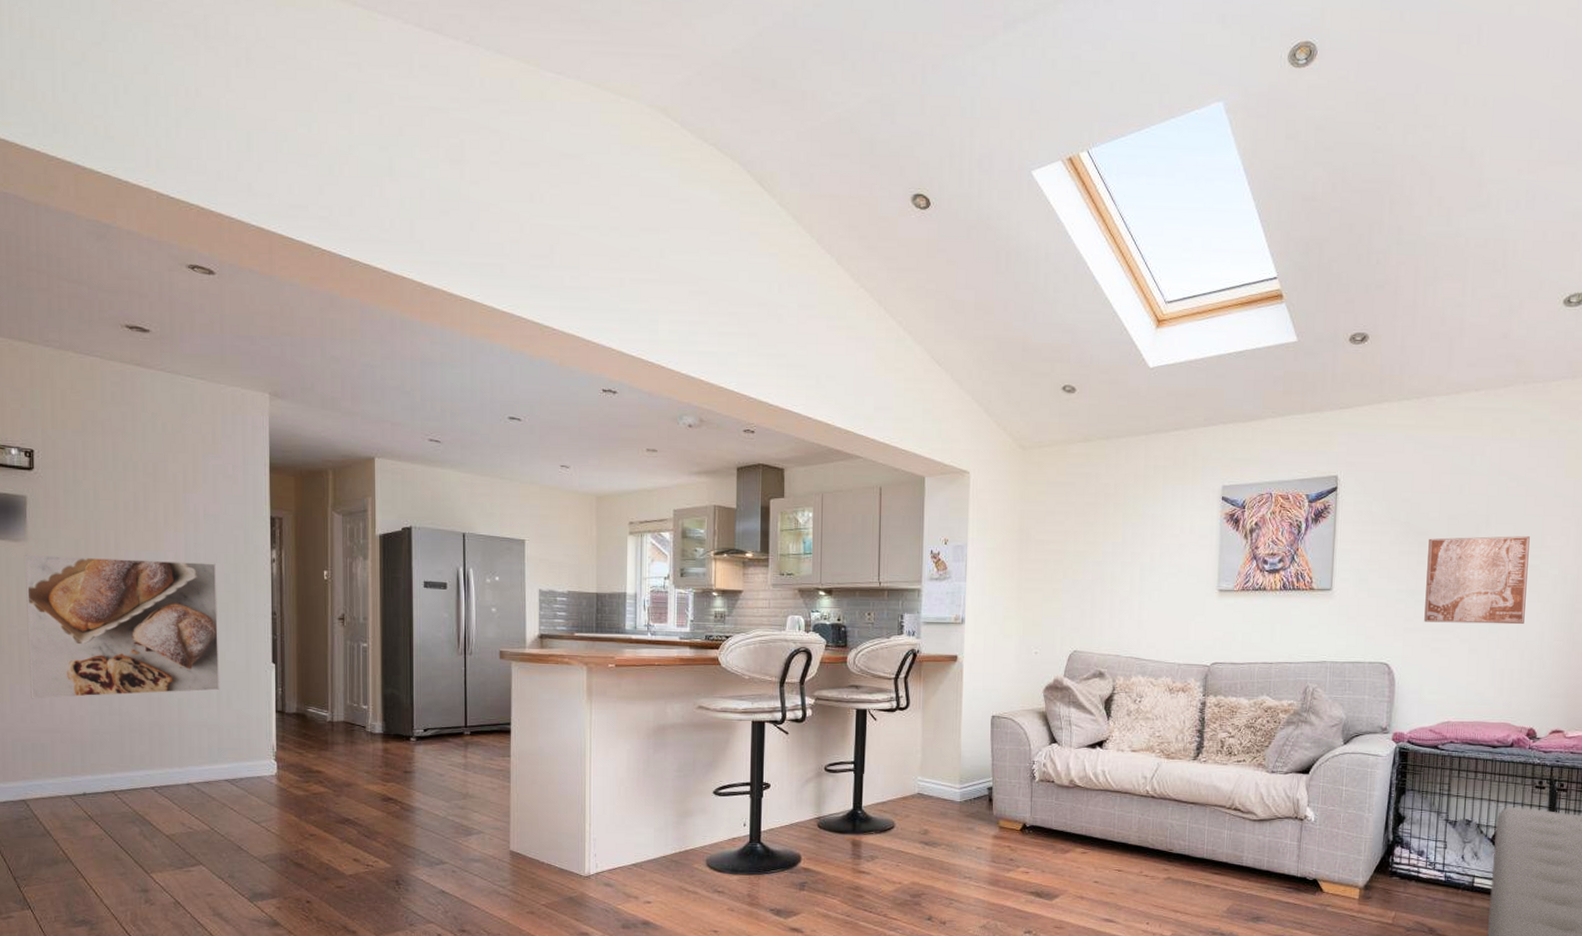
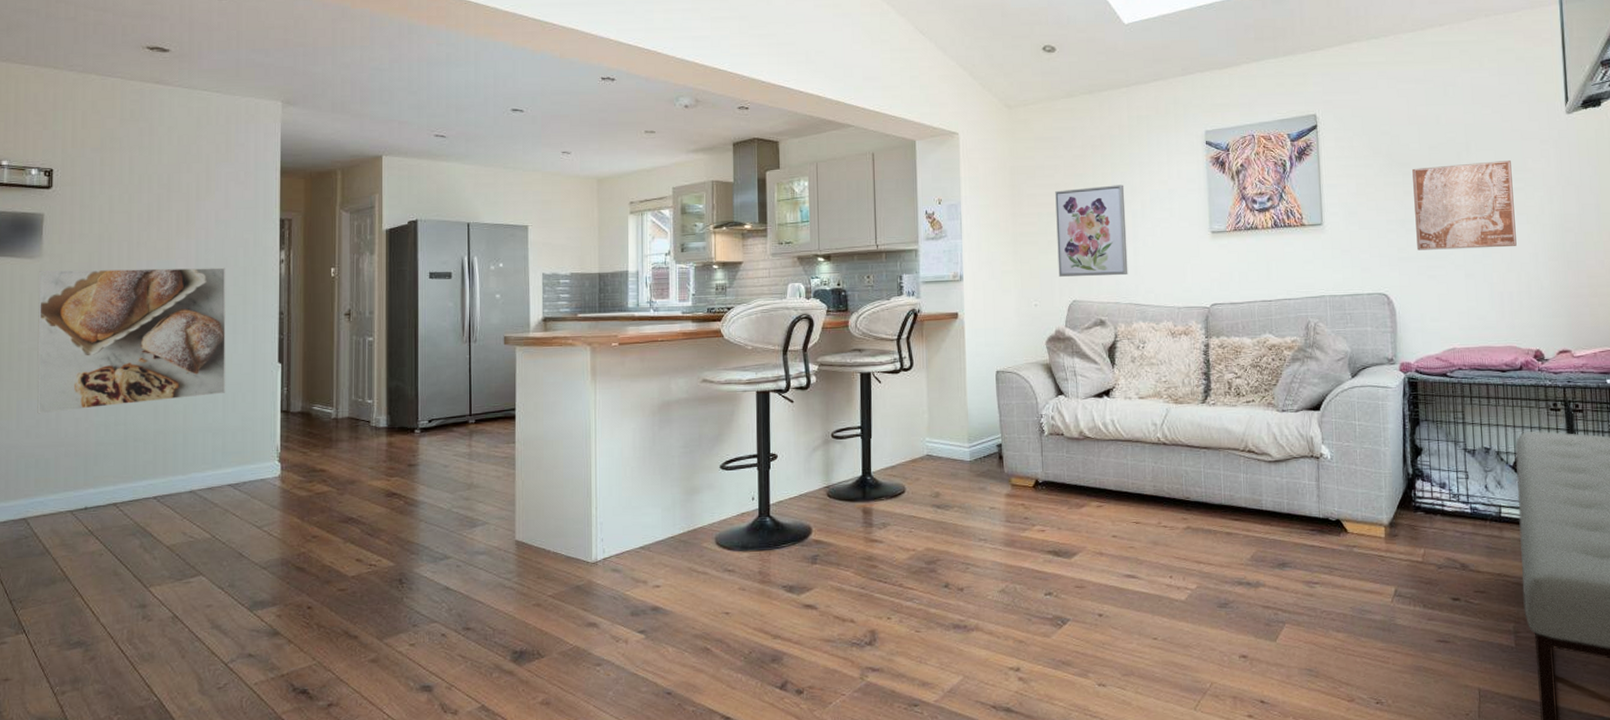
wall art: none [1061,536,1135,629] -> present [1055,185,1128,277]

